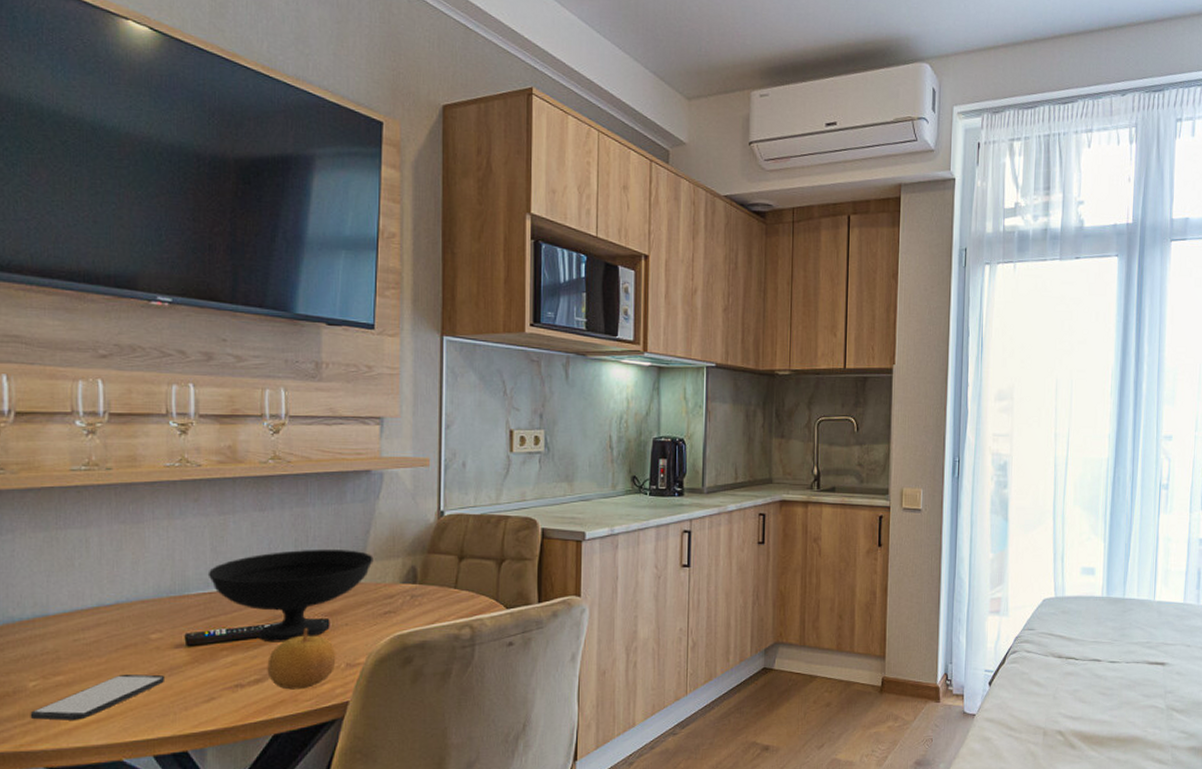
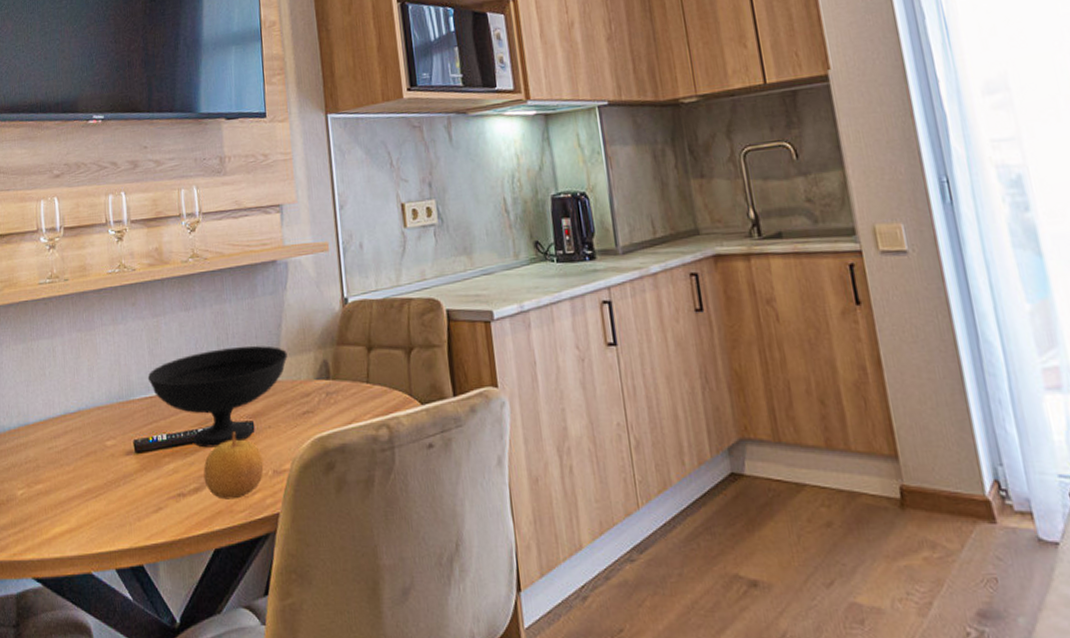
smartphone: present [30,673,166,721] -> none [19,482,121,530]

